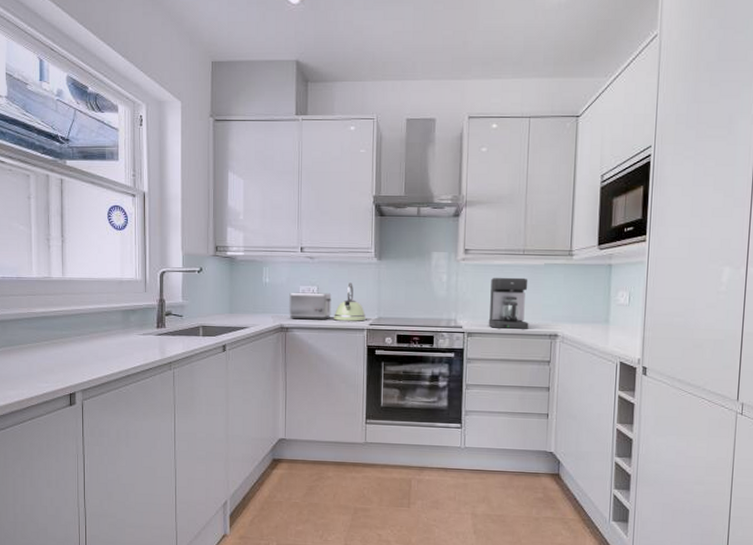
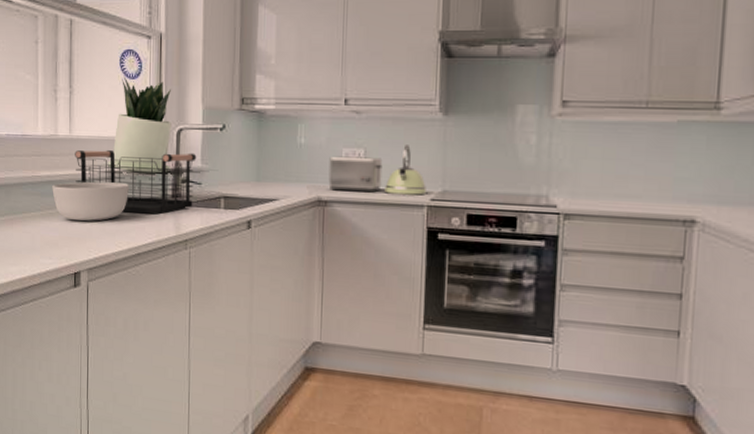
bowl: none [47,316,118,350] -> present [52,181,129,222]
dish rack: none [68,290,178,342] -> present [75,150,197,215]
planter: none [98,227,156,309] -> present [107,75,173,174]
coffee maker: present [488,277,529,330] -> none [593,138,653,213]

